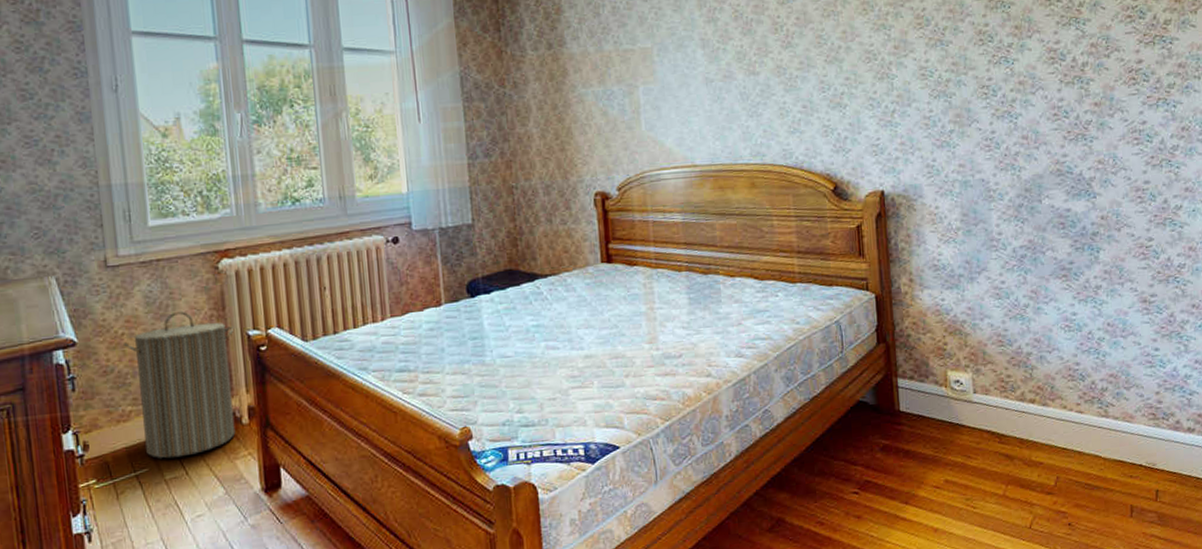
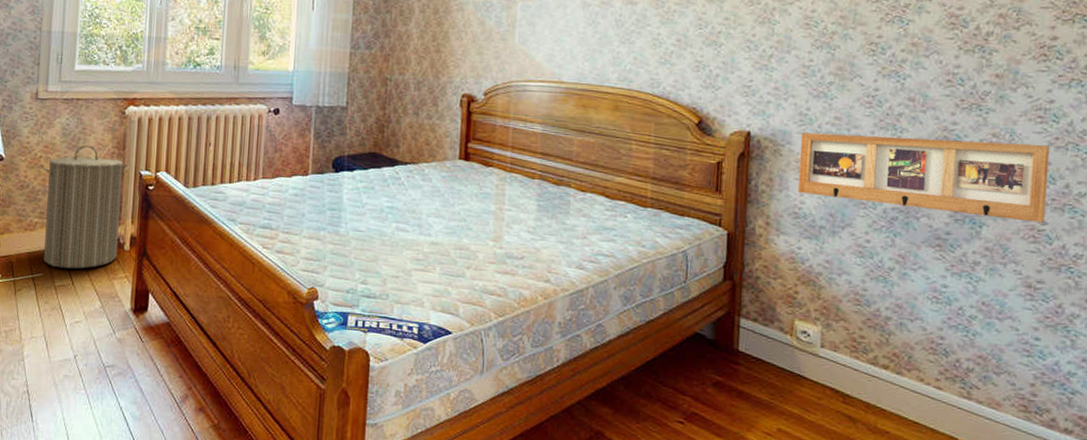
picture frame: none [930,164,1151,246] -> present [797,132,1050,223]

